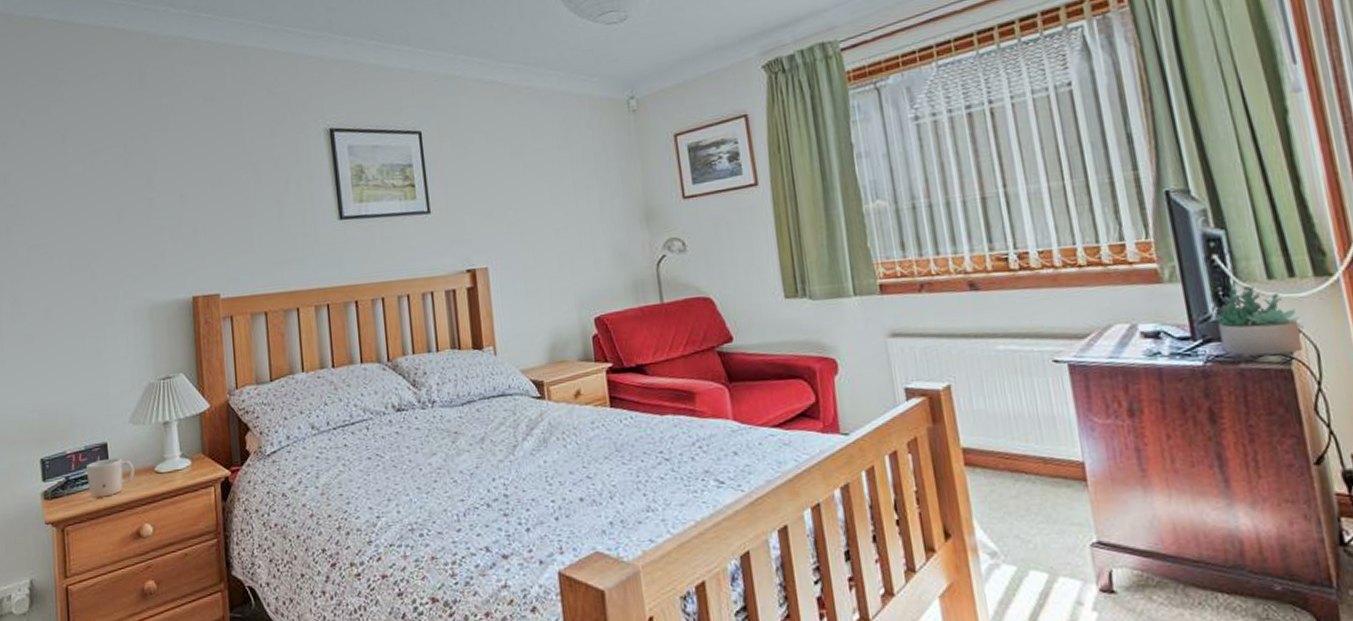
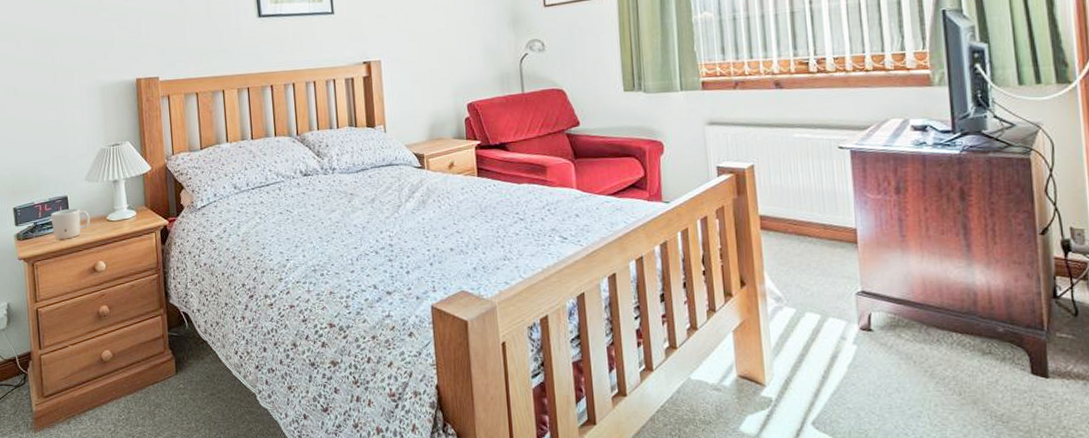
succulent plant: present [1217,286,1304,356] -> none [974,90,1042,147]

